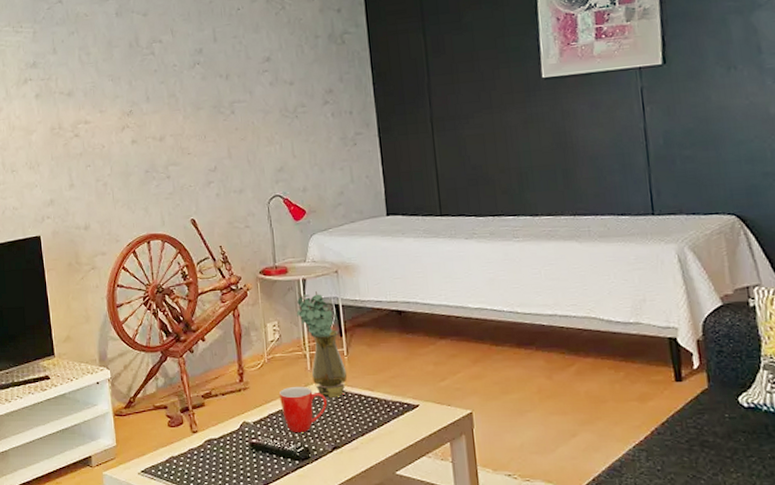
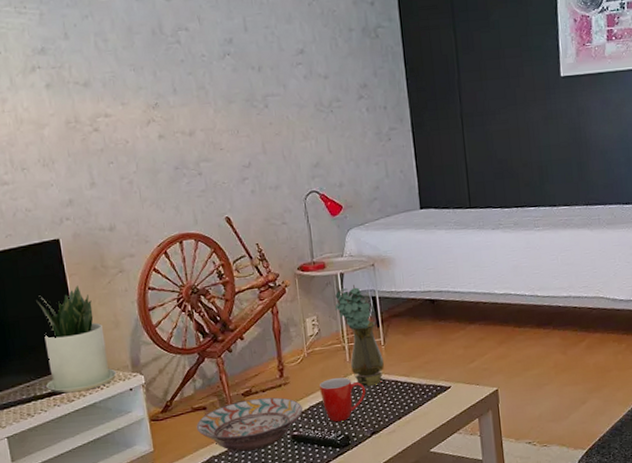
planter: none [18,280,85,382] -> present [36,285,117,394]
decorative bowl: none [157,401,262,456] -> present [196,397,303,452]

